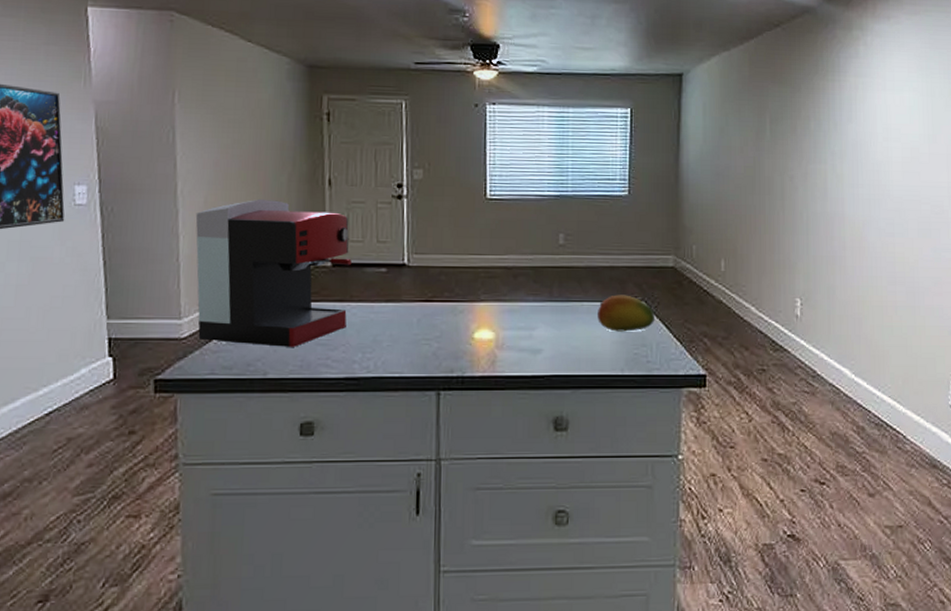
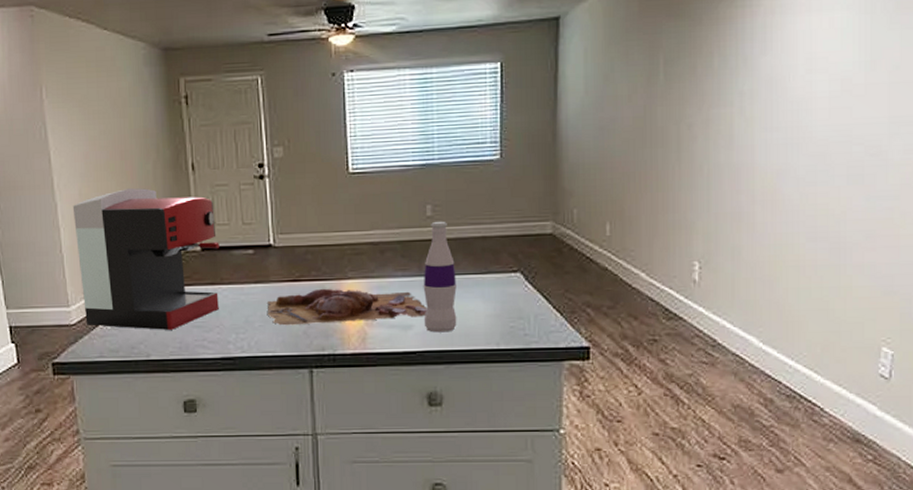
cutting board: none [396,309,557,346] -> present [267,288,427,326]
bottle: none [552,249,585,357] -> present [423,221,457,333]
fruit: present [598,295,656,332] -> none [470,266,533,305]

